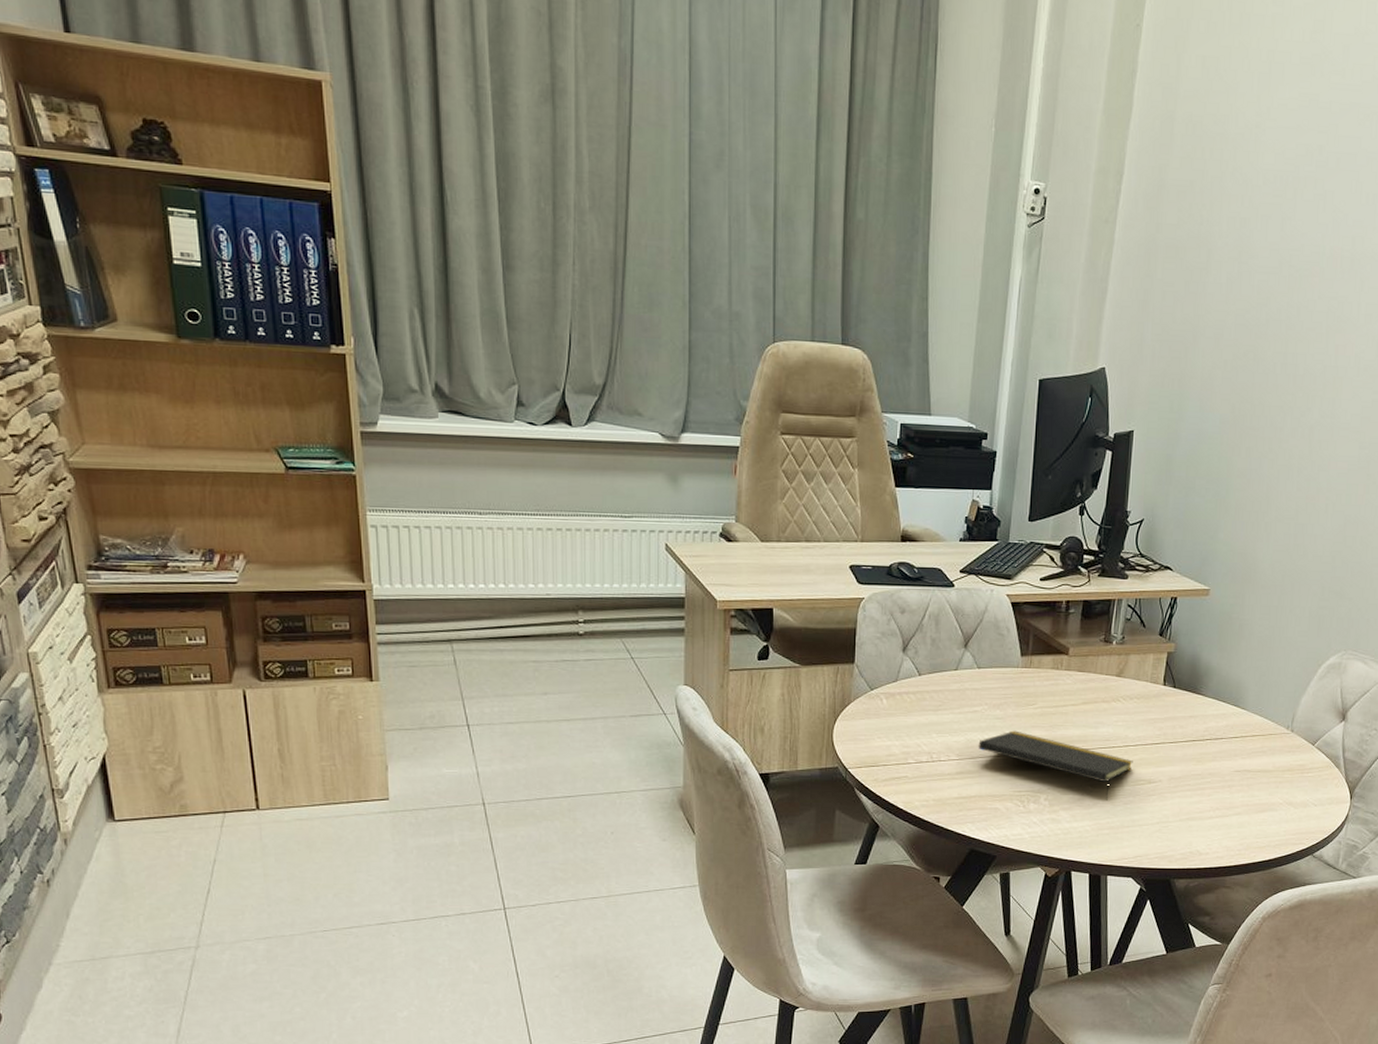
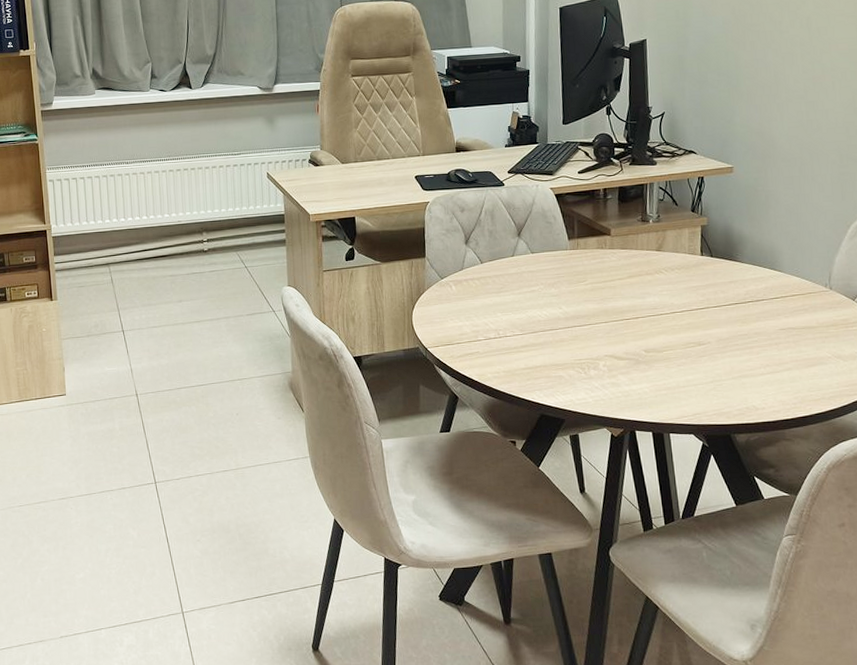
notepad: present [978,730,1133,801] -> none [538,305,681,364]

